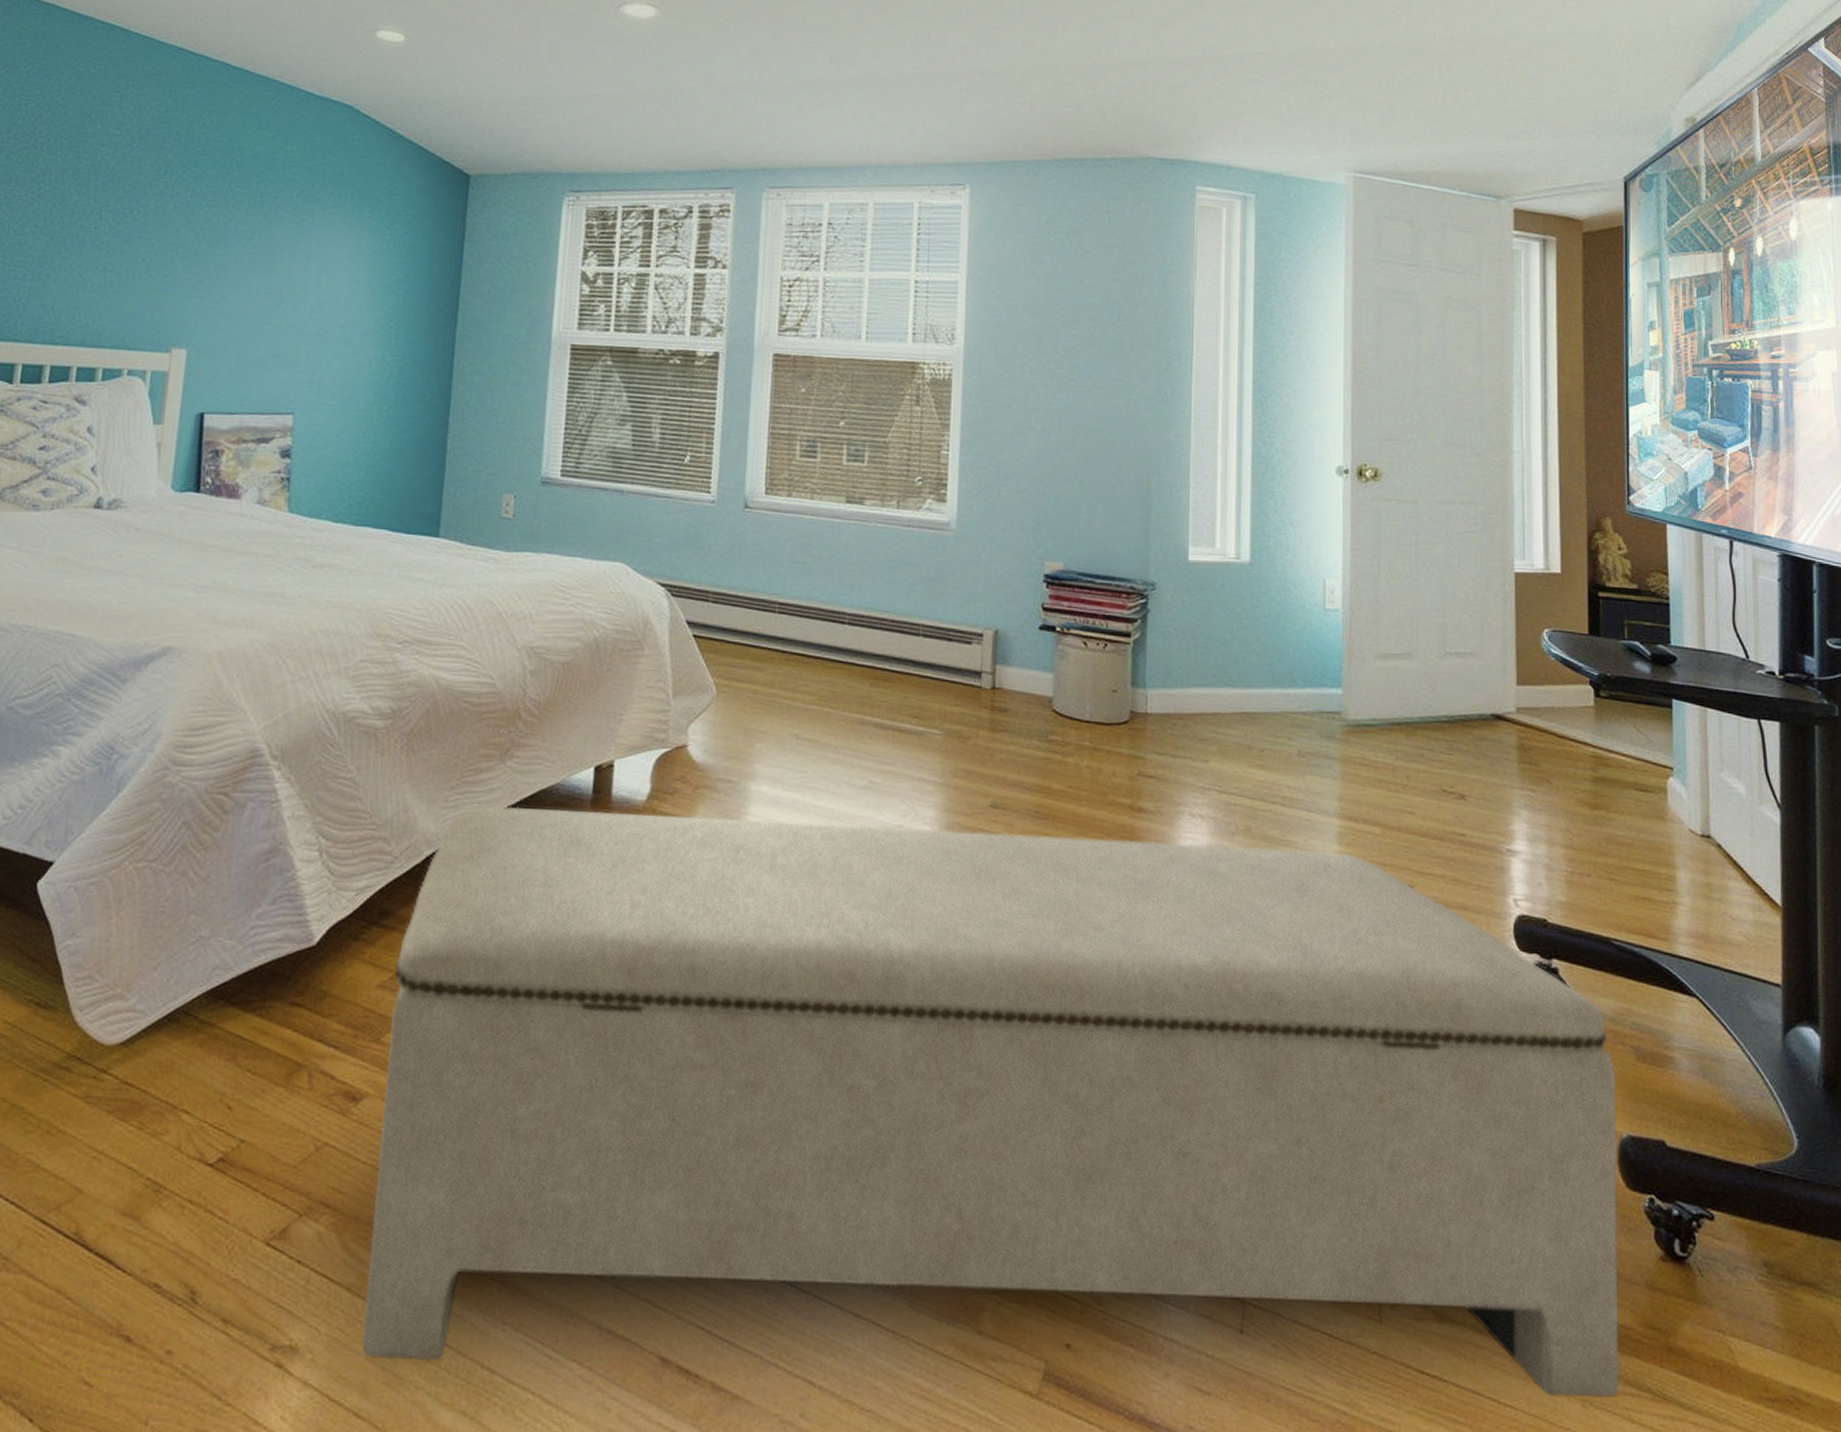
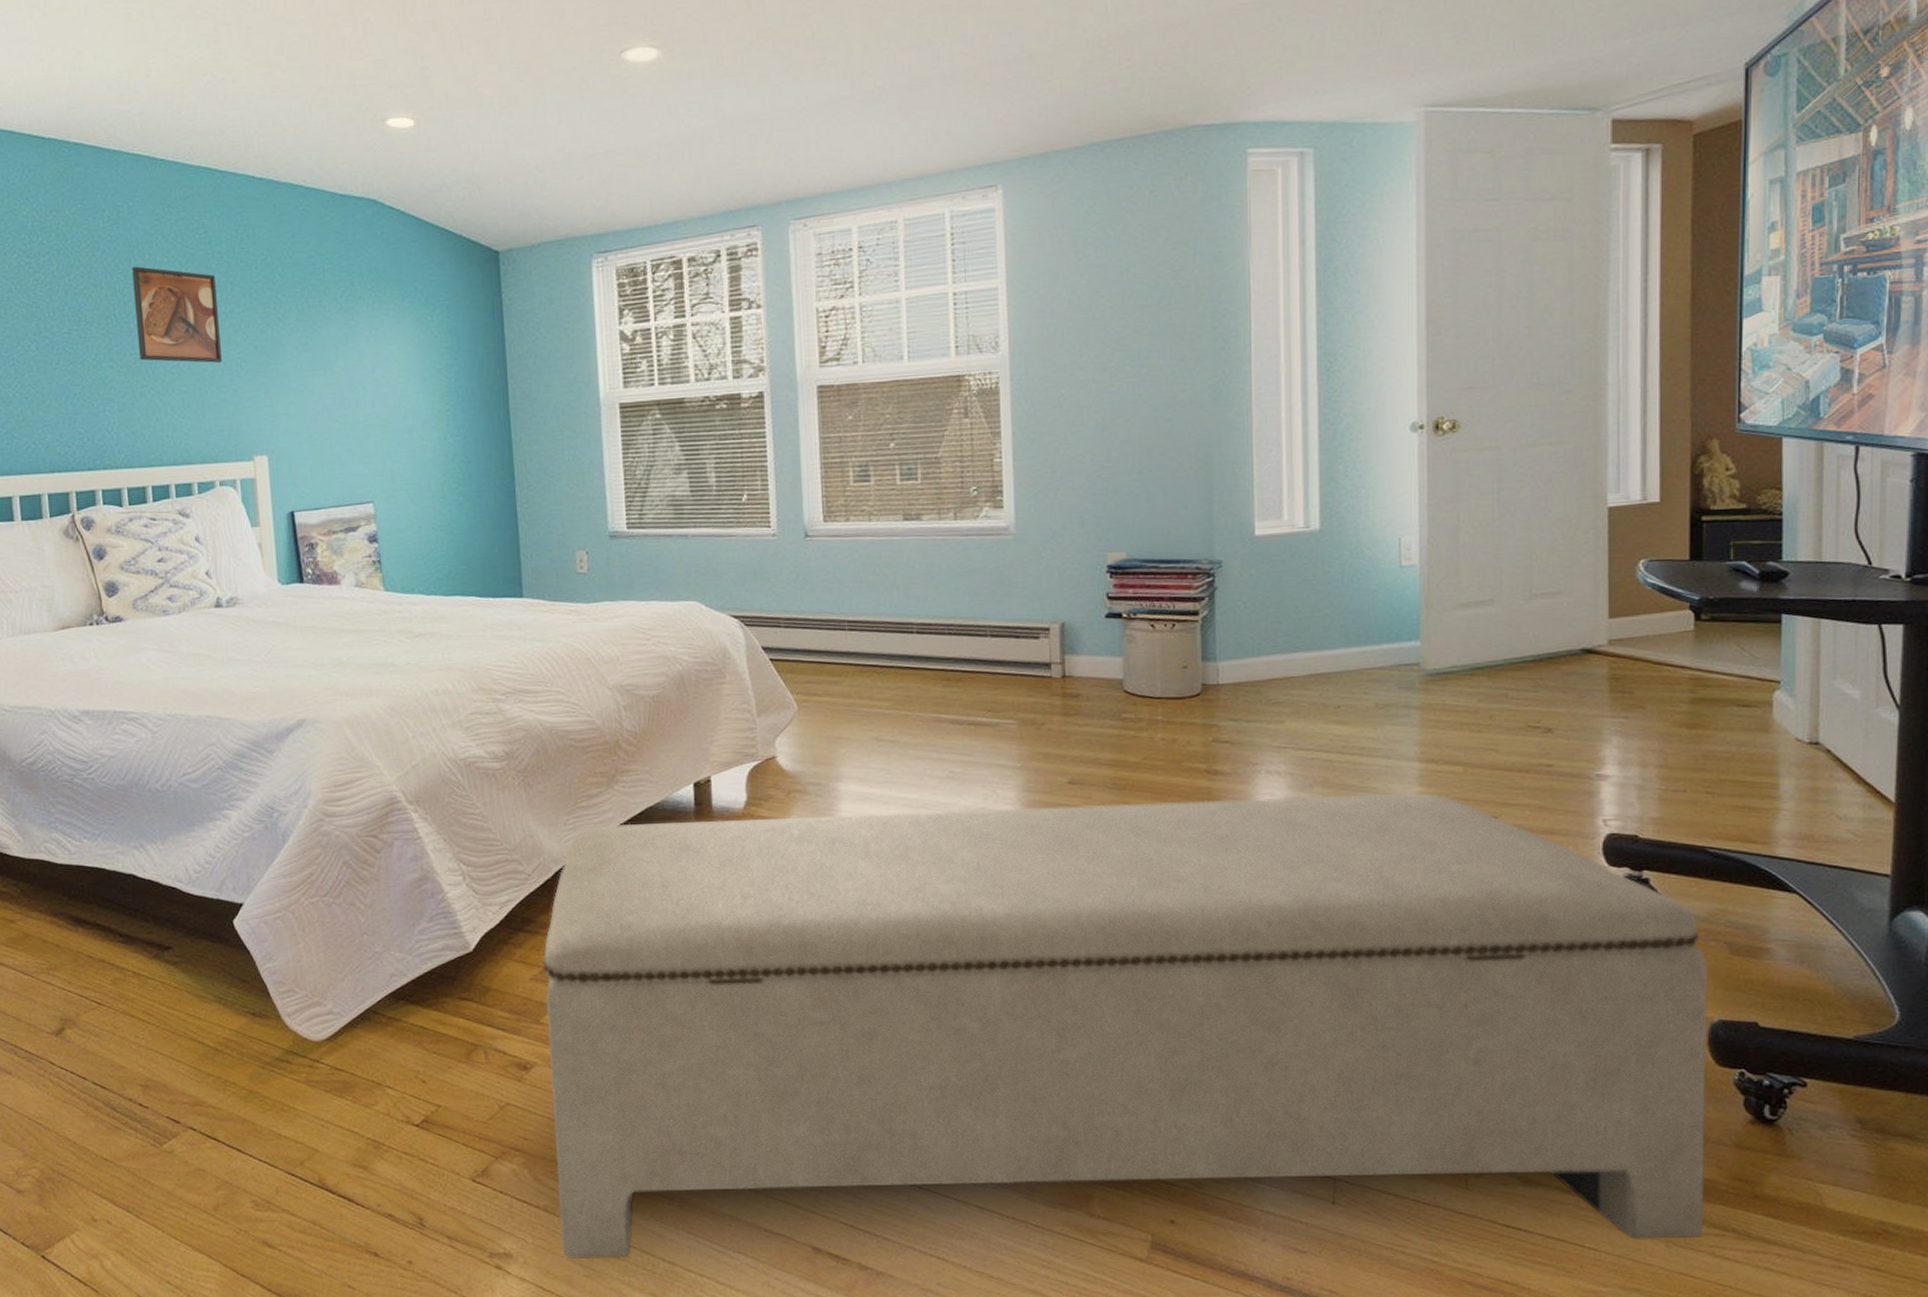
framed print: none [67,134,168,245] -> present [132,266,222,363]

